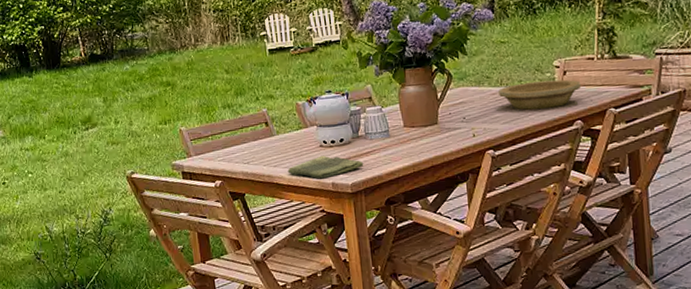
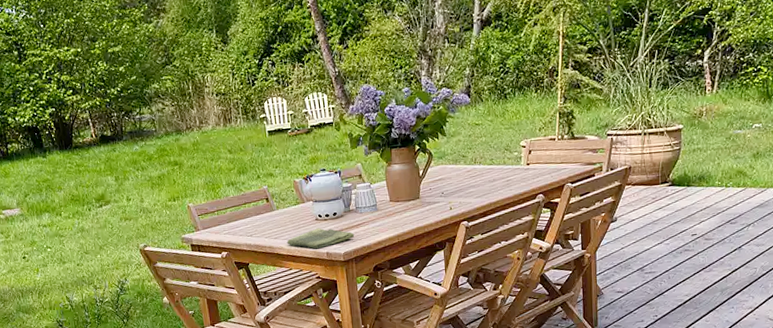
bowl: present [498,79,582,110] -> none [473,158,544,186]

